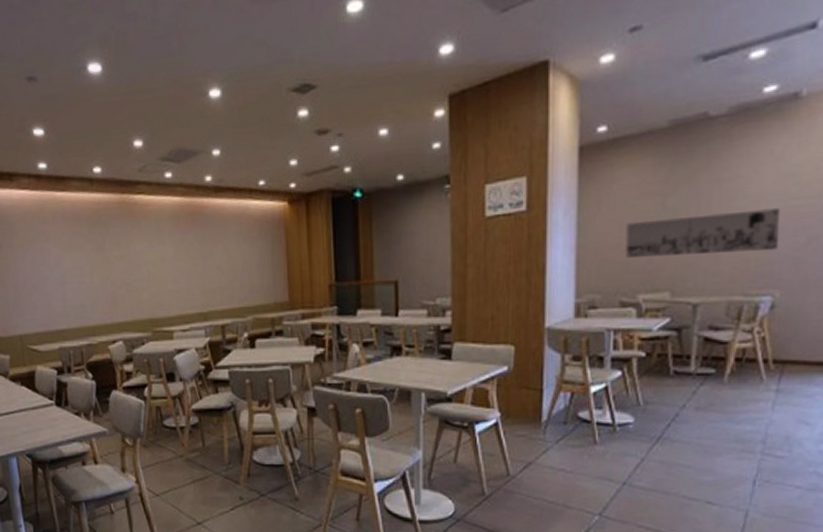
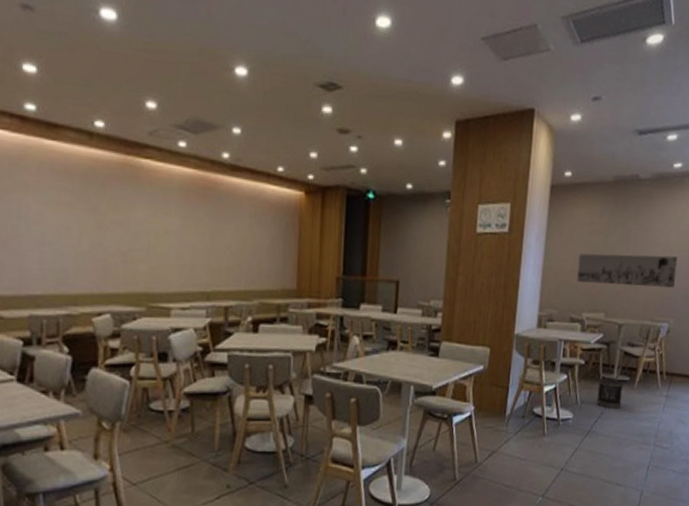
wastebasket: none [667,373,707,409] -> present [596,379,624,409]

